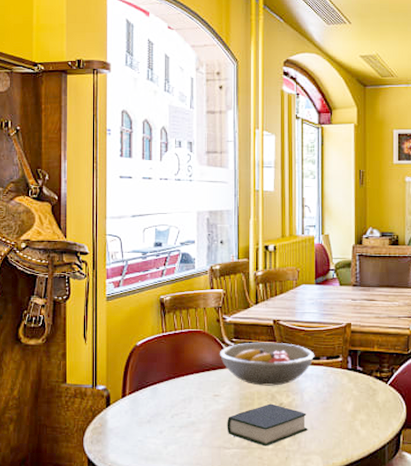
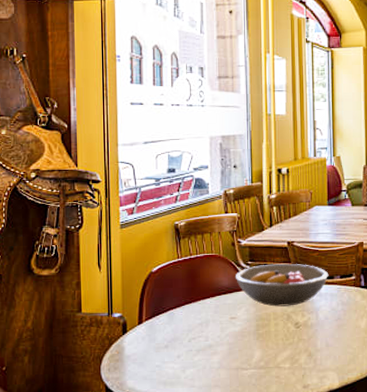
book: present [227,403,308,446] -> none [244,323,323,365]

